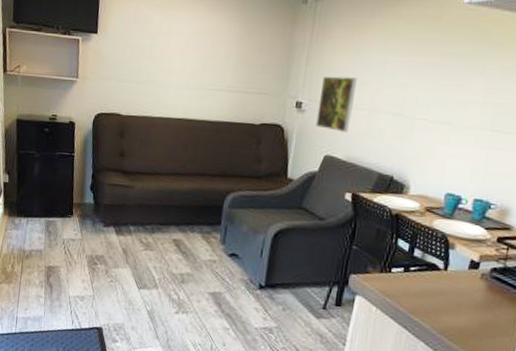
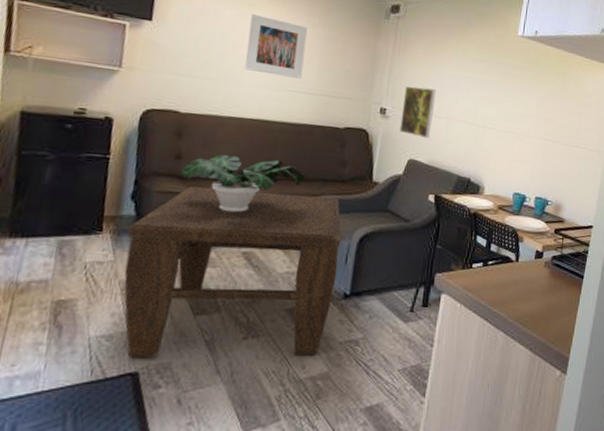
coffee table: none [89,180,257,336] -> present [124,187,341,358]
potted plant: none [123,151,224,205] -> present [179,154,305,213]
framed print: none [171,15,225,77] -> present [244,13,308,79]

